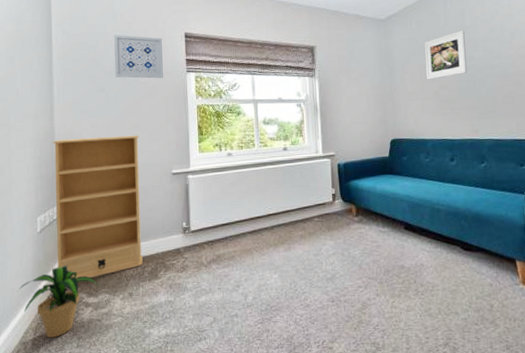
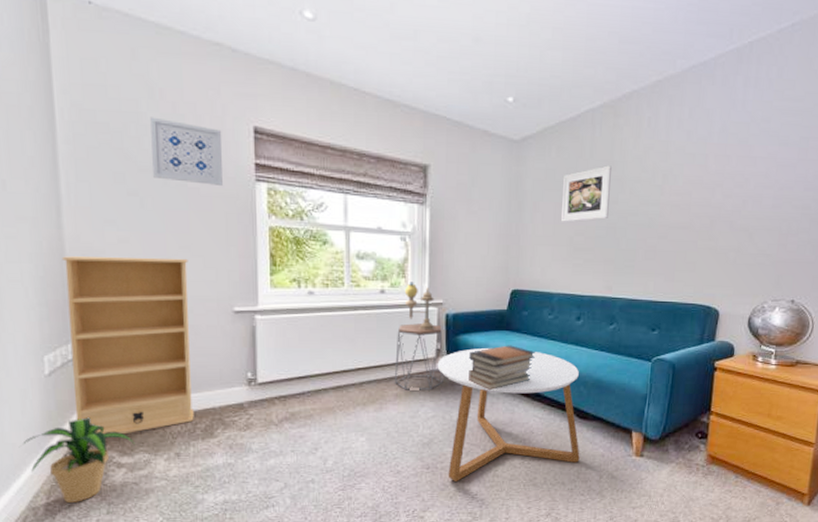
side table: none [299,173,340,231] -> present [394,323,444,390]
table lamp: none [302,139,329,179] -> present [404,282,434,331]
coffee table: none [334,191,470,313] -> present [437,348,580,481]
book stack: none [360,187,417,227] -> present [469,345,535,390]

